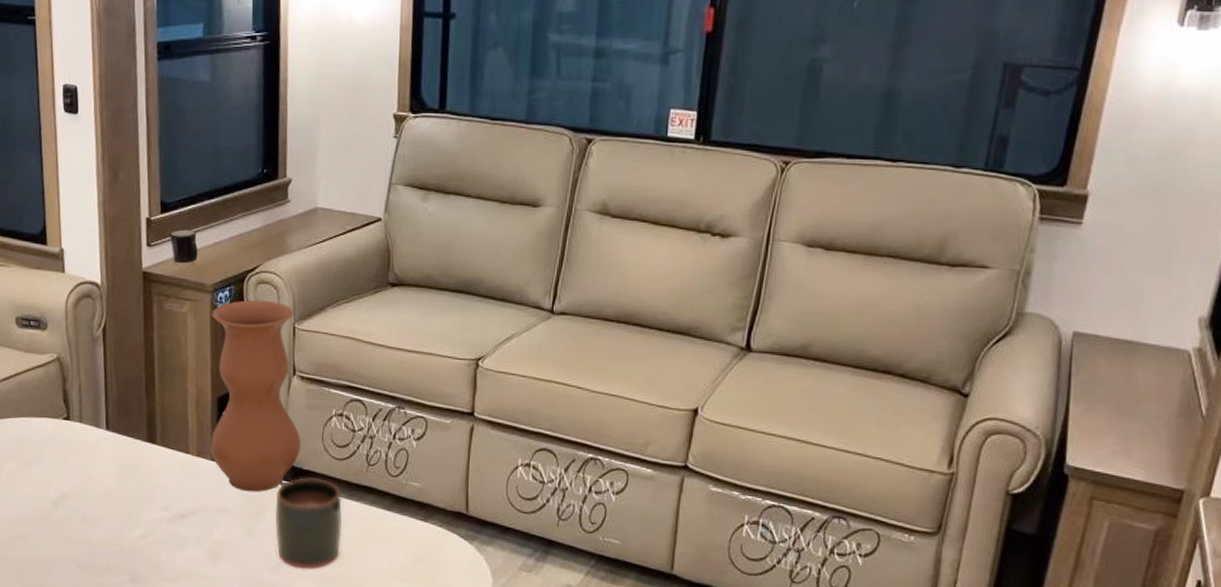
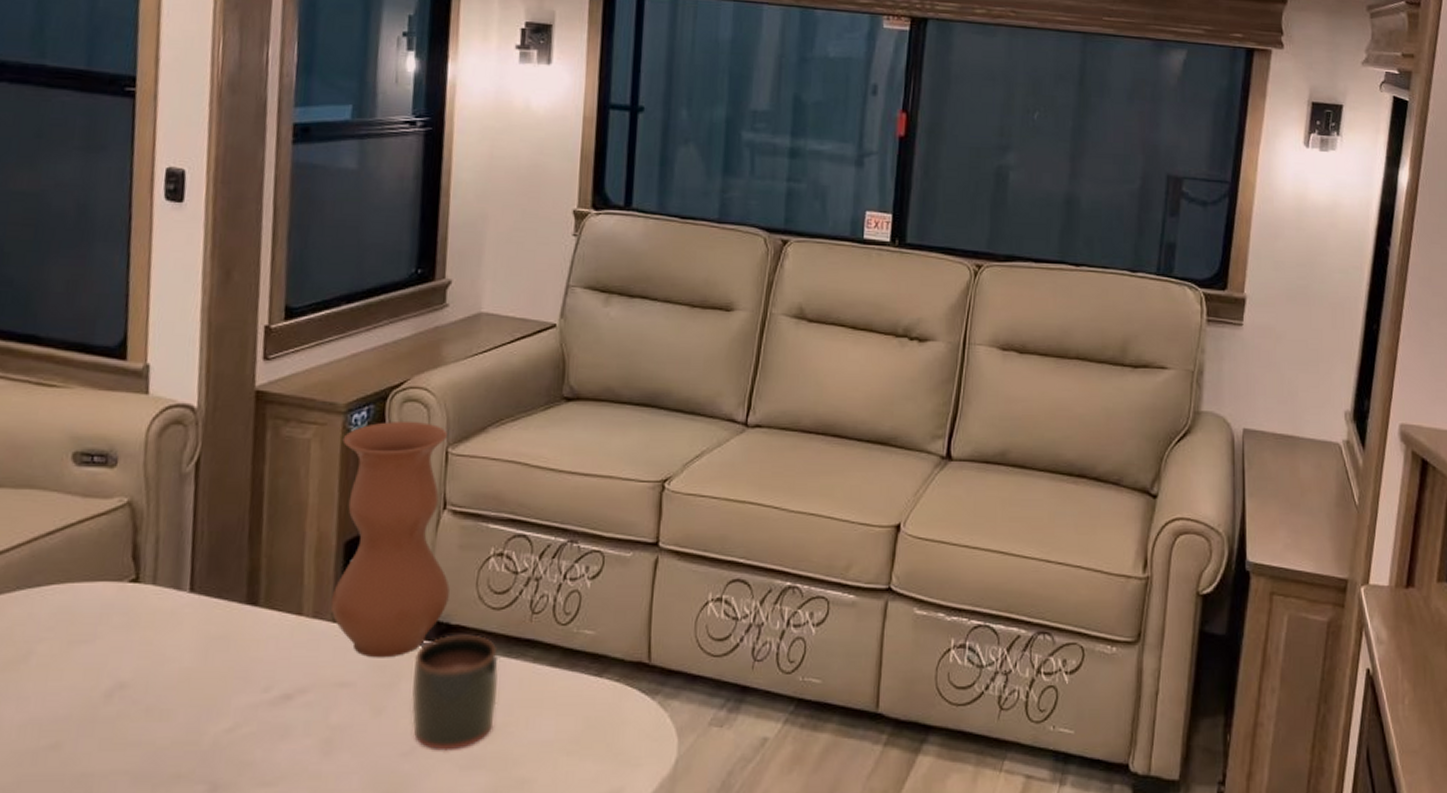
mug: present [170,229,198,266] -> none [294,339,330,382]

